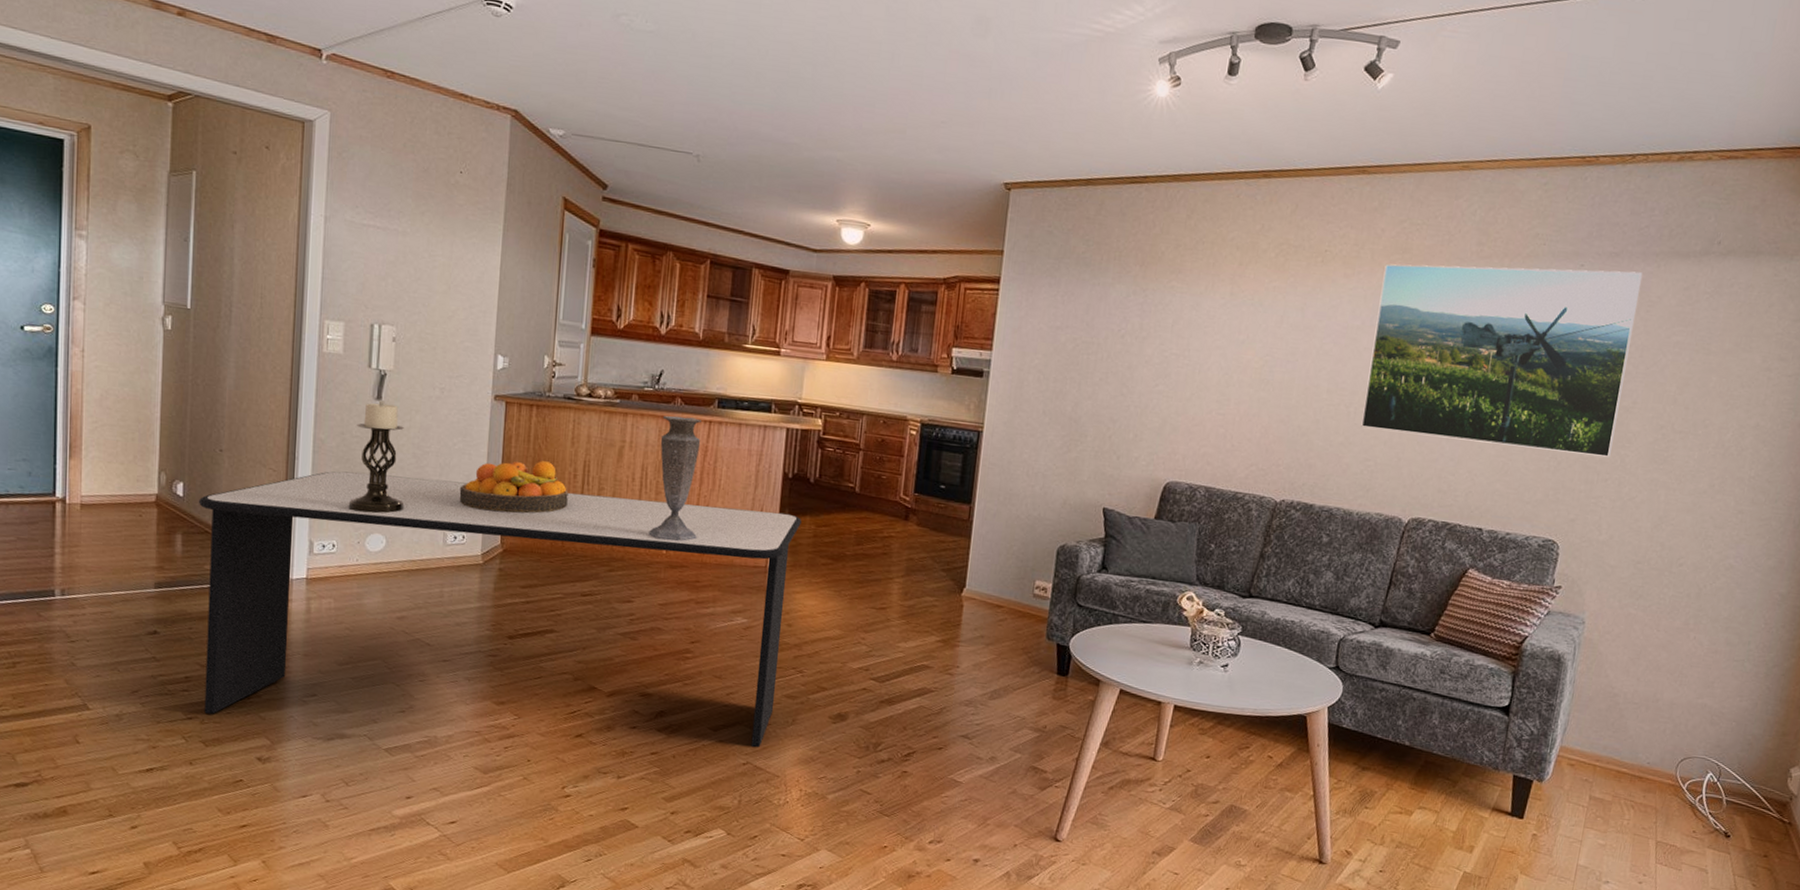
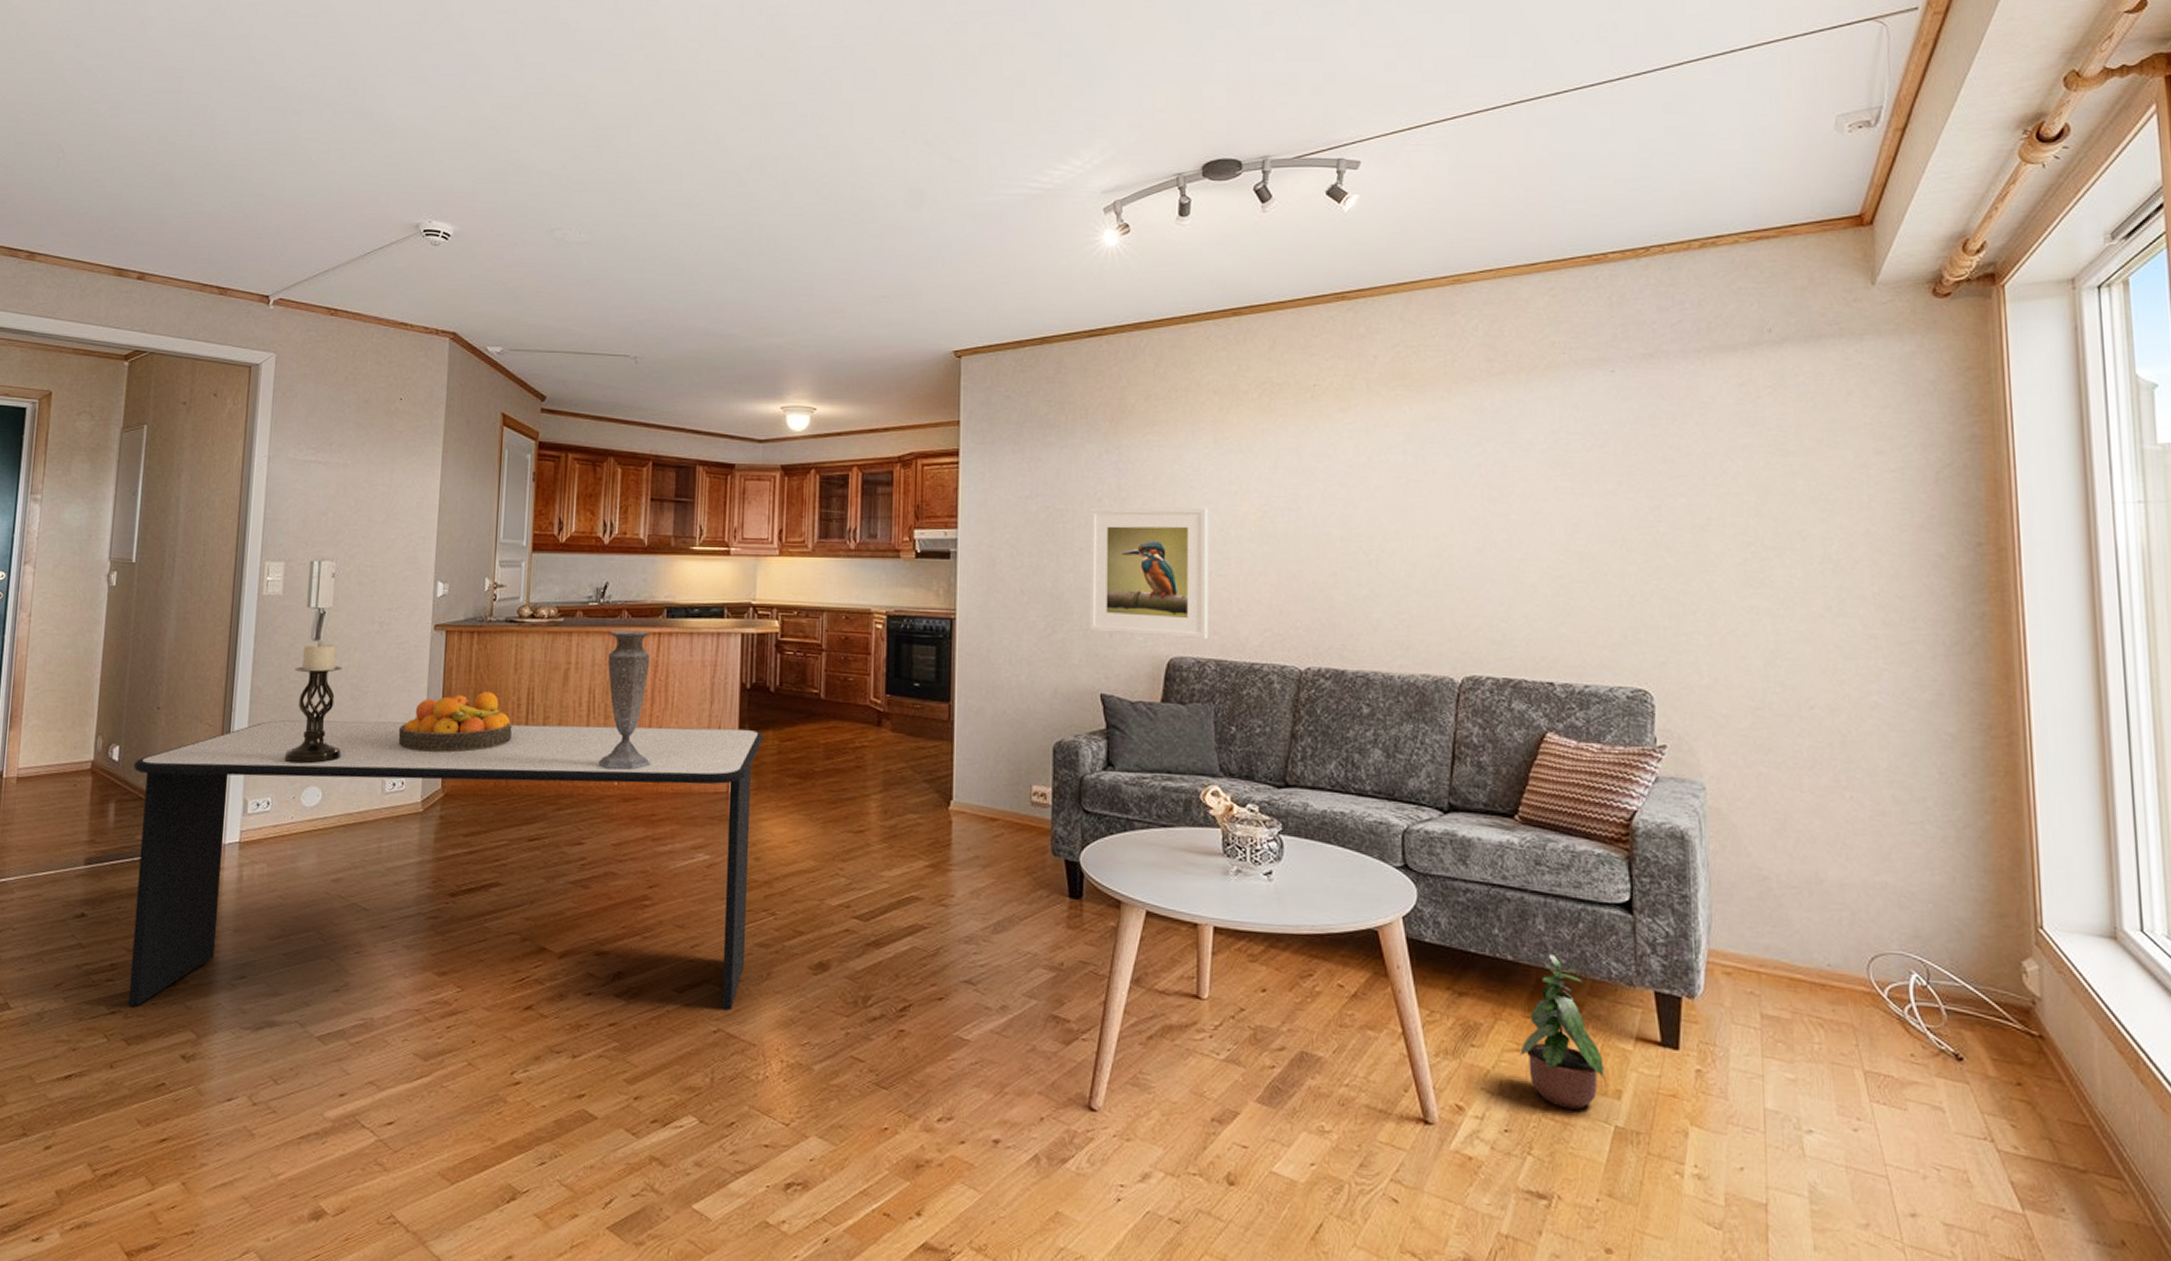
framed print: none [1099,343,1217,469] -> present [1089,506,1208,640]
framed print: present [1361,264,1642,457] -> none [1384,372,1693,585]
potted plant: none [1402,741,1465,859] -> present [1520,953,1604,1110]

